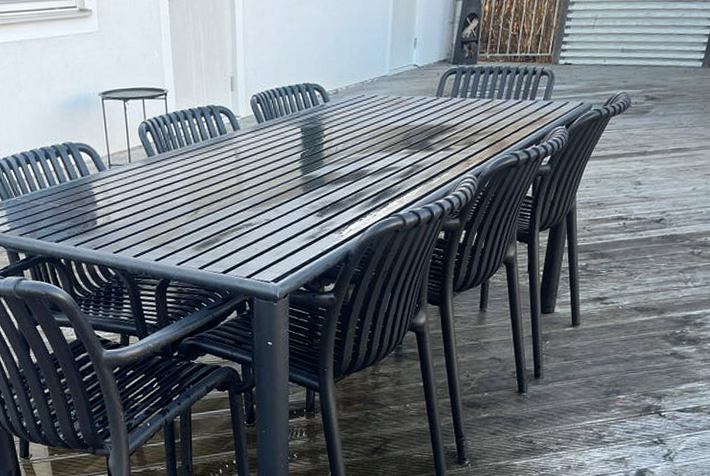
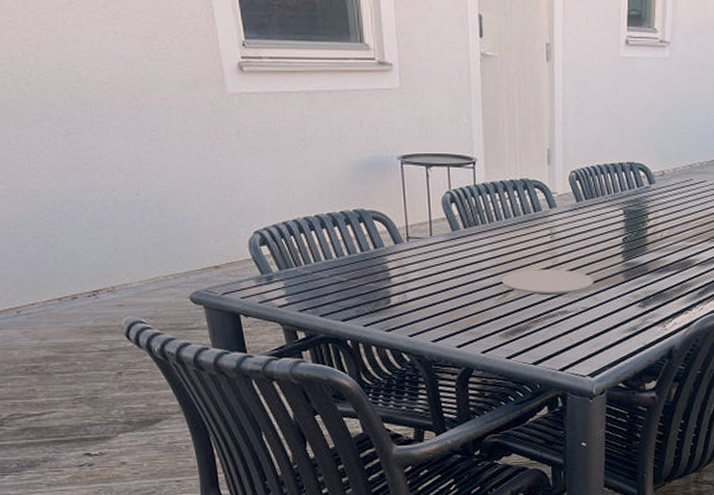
plate: none [193,186,276,211] -> present [502,269,594,296]

